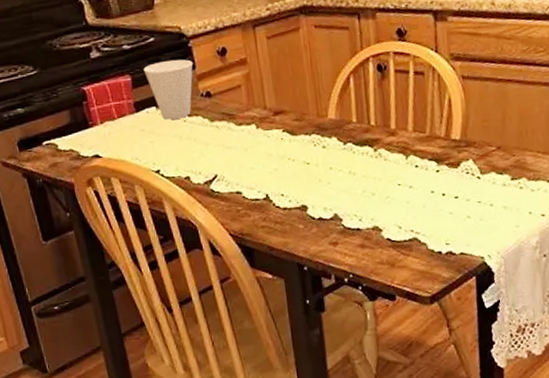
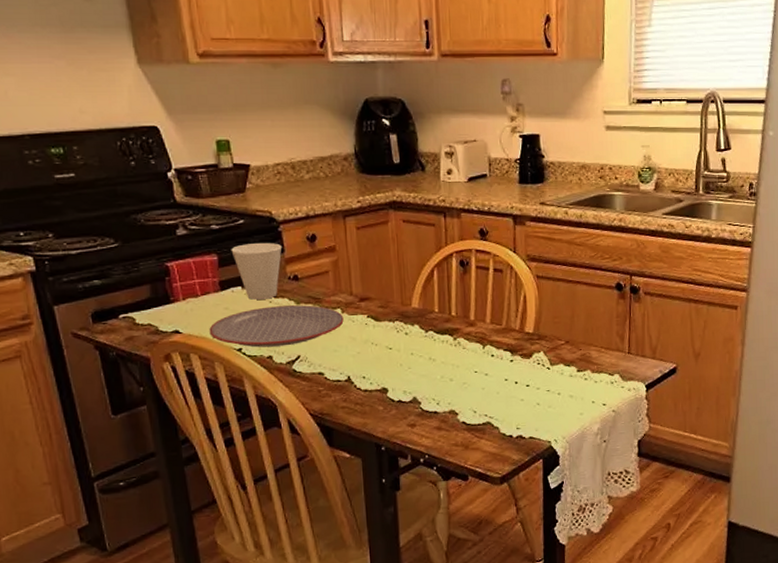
plate: none [127,122,259,169] -> present [209,305,344,348]

